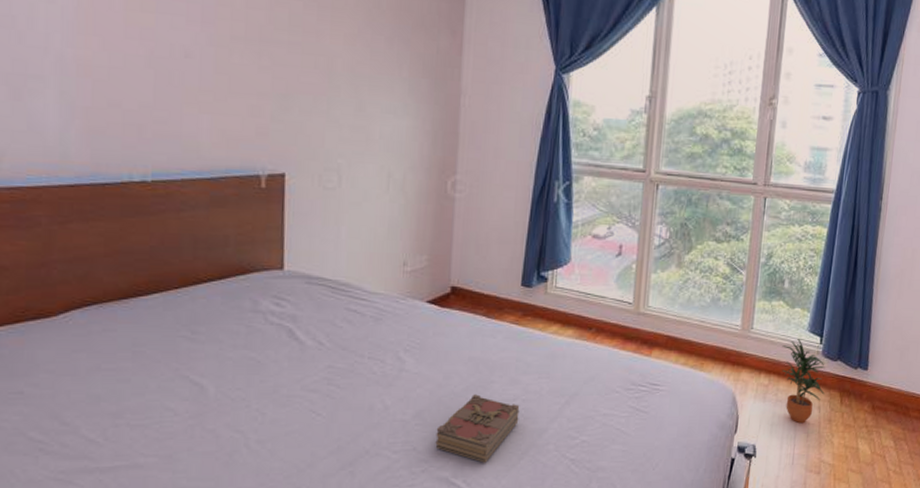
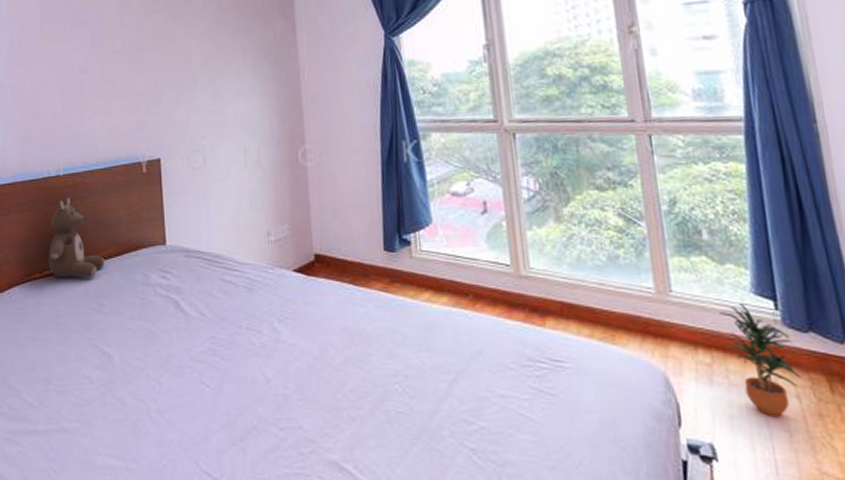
stuffed bear: none [124,207,203,302] -> present [48,196,105,278]
book: present [435,394,520,463] -> none [319,368,404,447]

